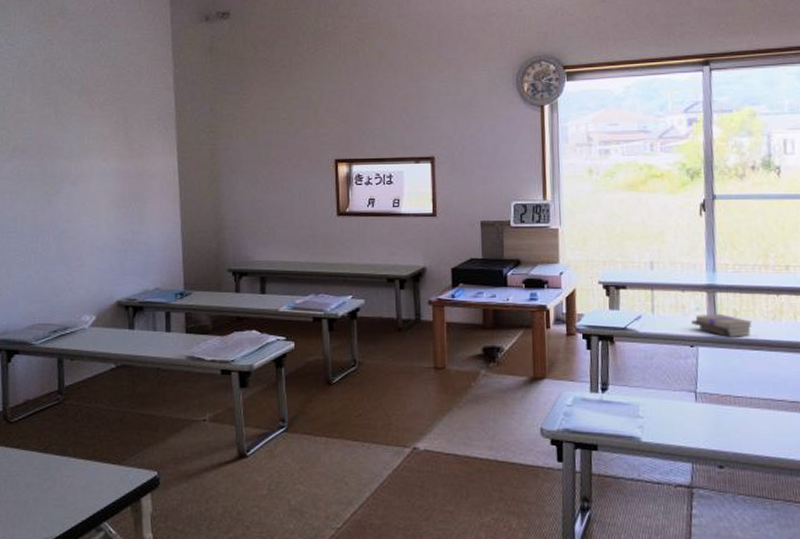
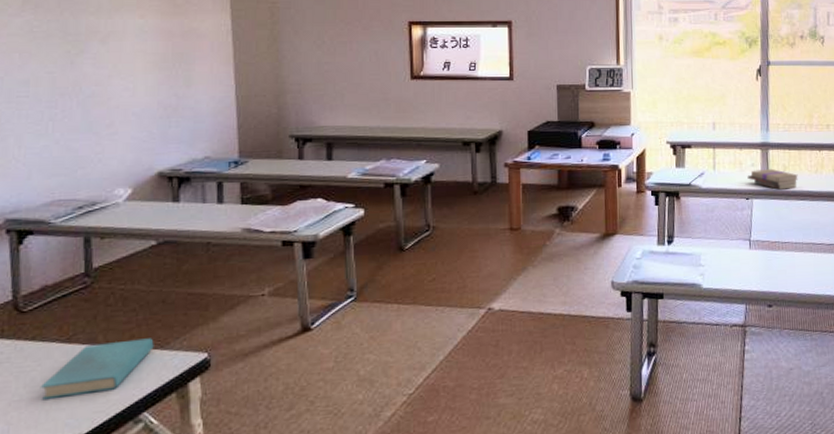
book: none [22,454,113,503] -> present [40,338,154,401]

